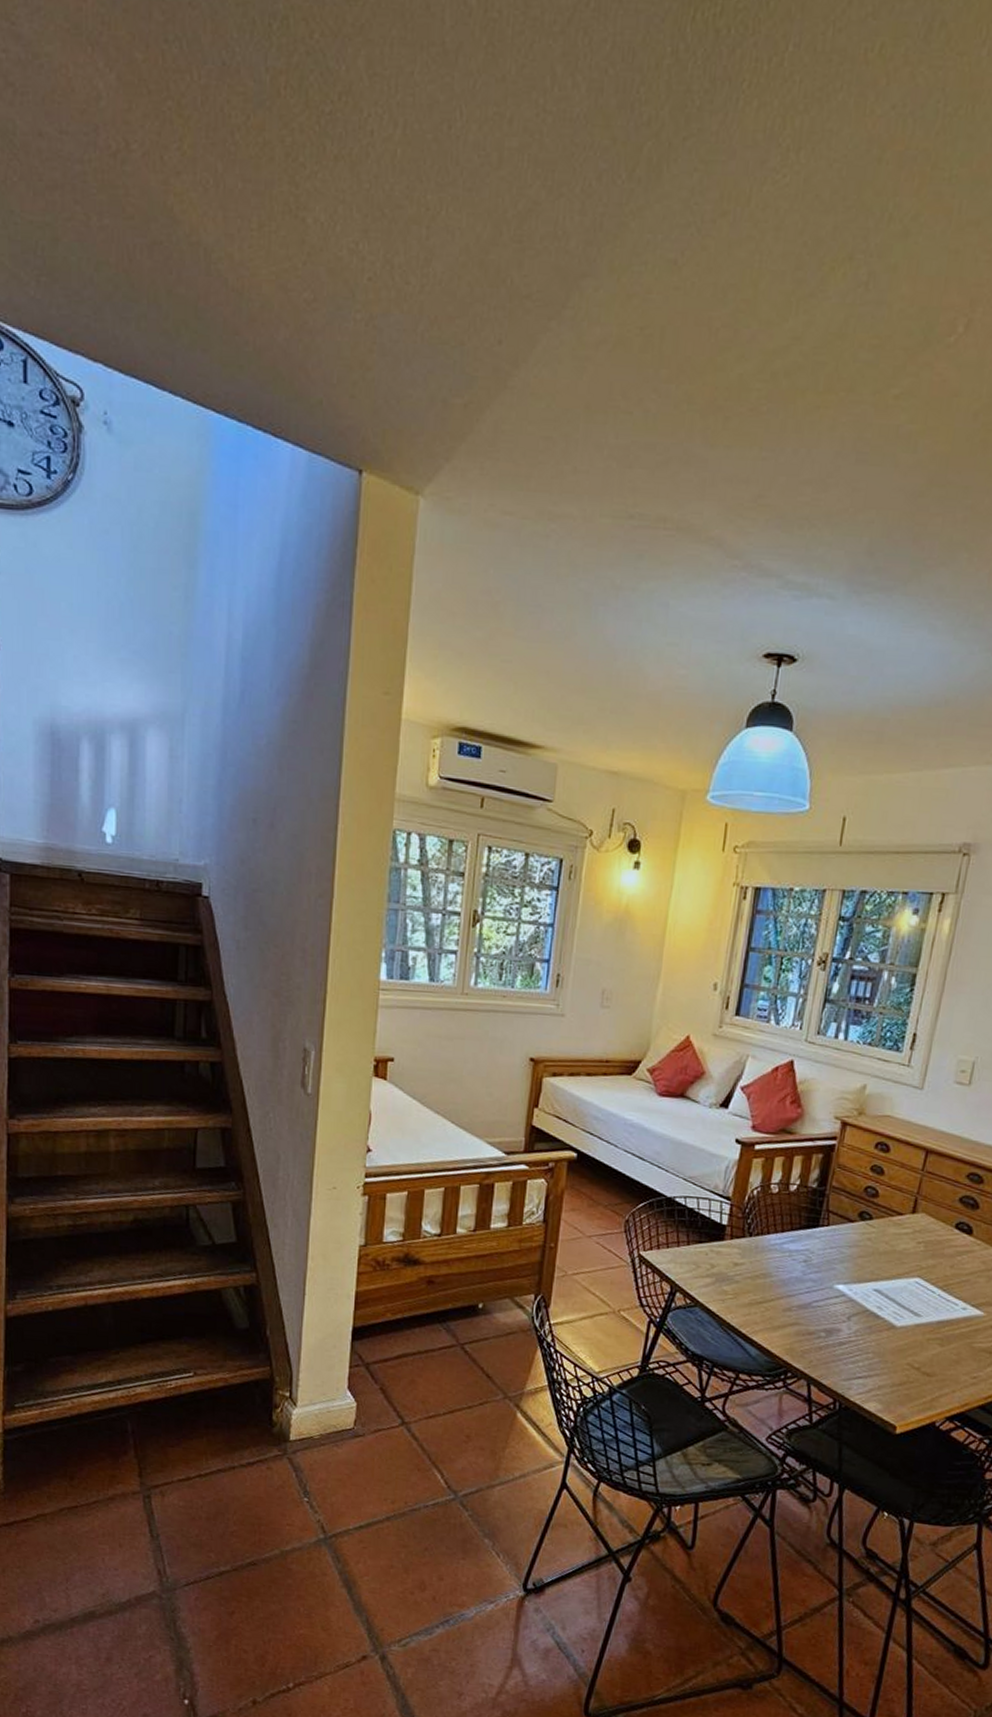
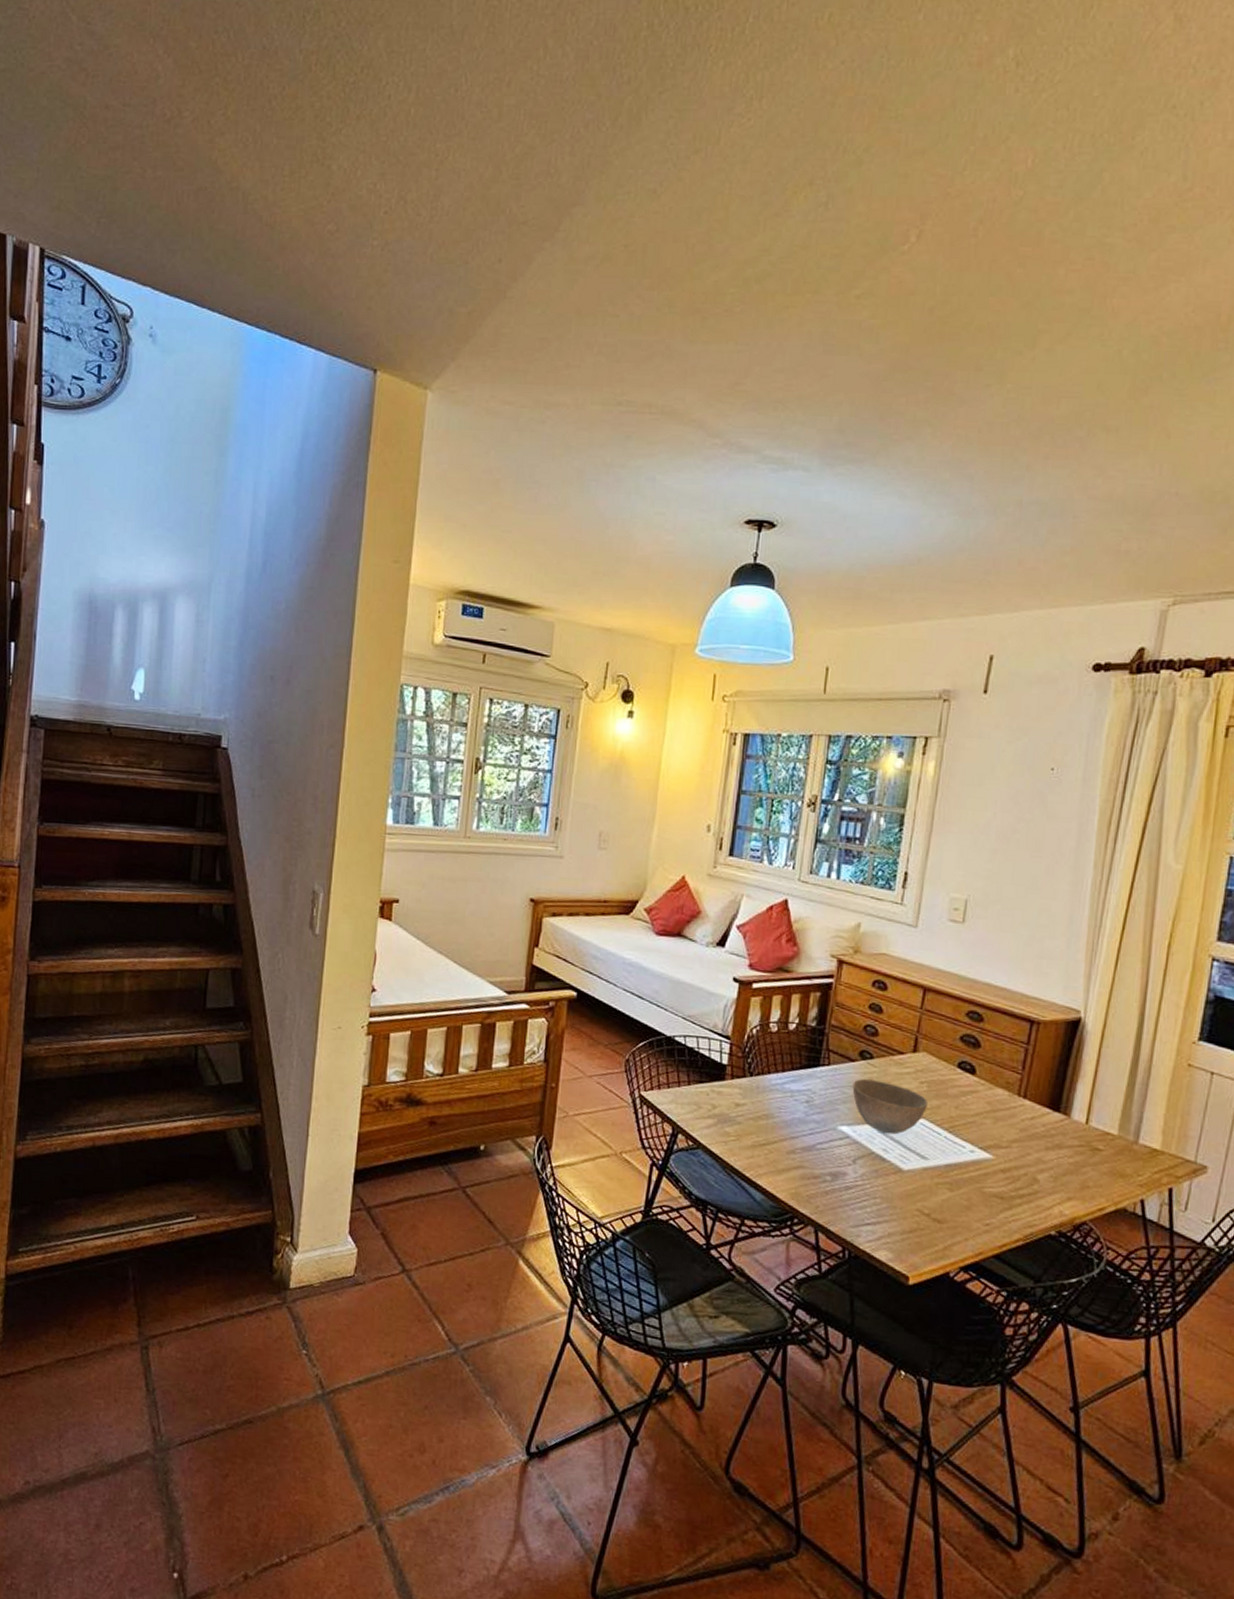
bowl: none [850,1238,925,1293] -> present [852,1078,929,1135]

